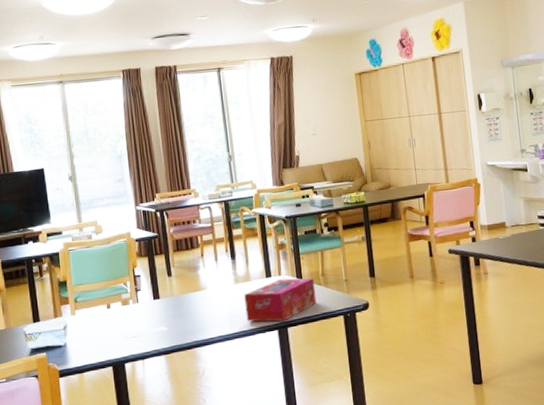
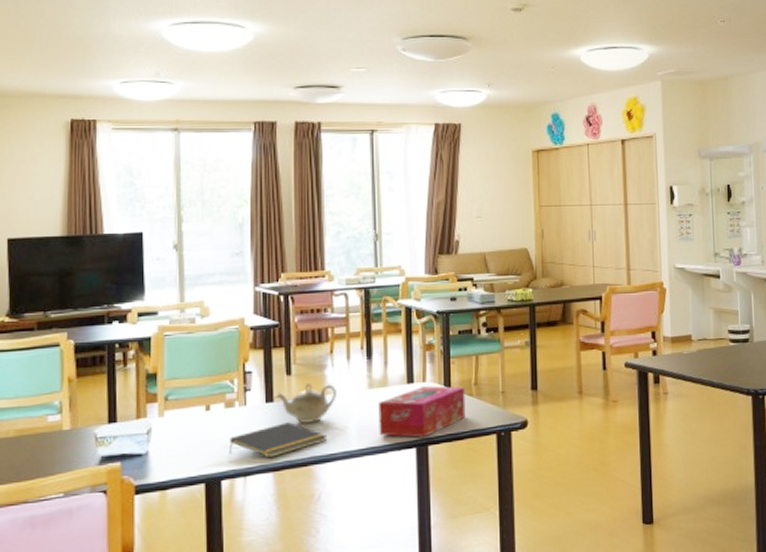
notepad: none [128,314,205,344] -> present [230,422,327,459]
teapot: none [160,282,210,315] -> present [274,384,336,423]

